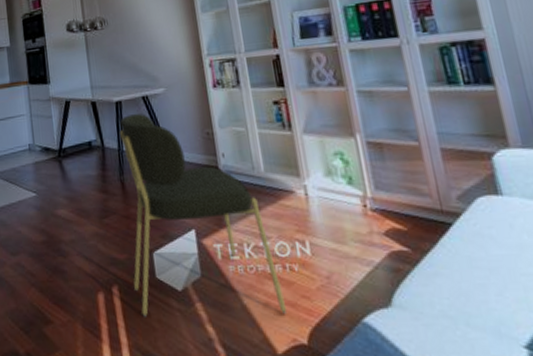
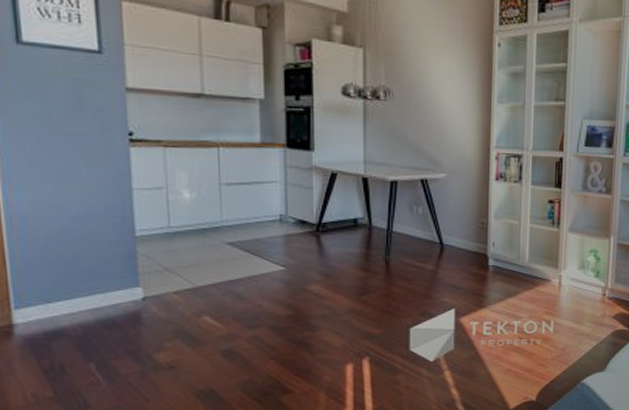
dining chair: present [120,114,287,317] -> none [385,196,525,384]

